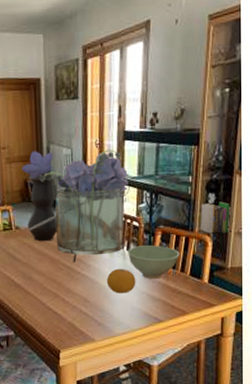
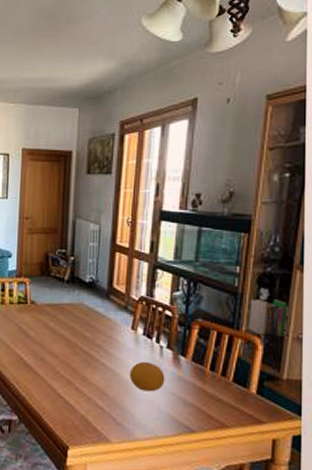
flower bouquet: present [21,149,128,263] -> none [43,224,163,348]
vase: present [27,175,58,241] -> none [44,249,81,320]
bowl: present [128,245,180,279] -> none [157,338,221,380]

